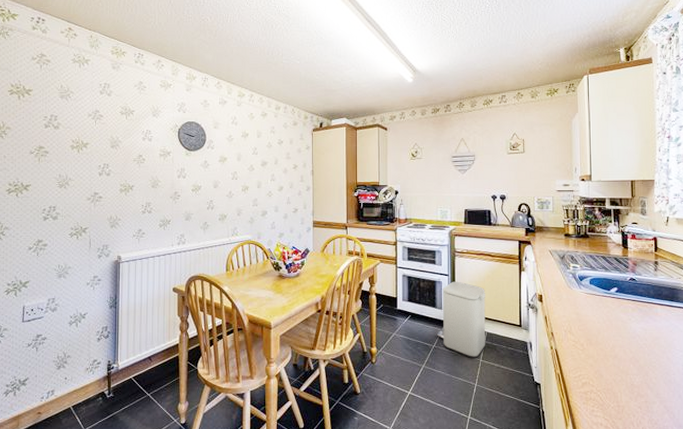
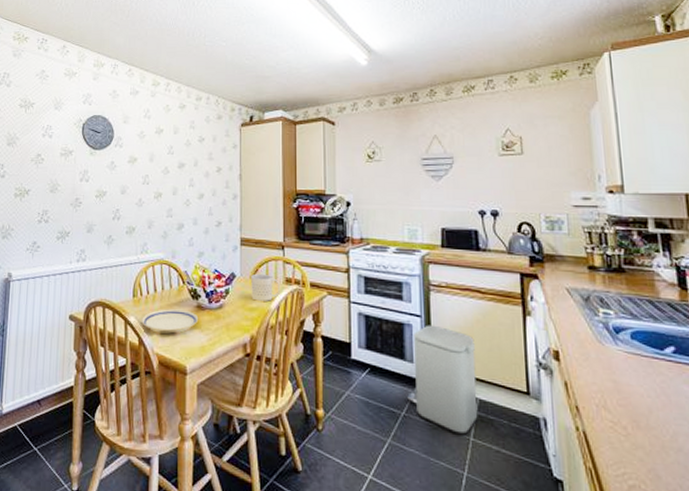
plate: none [234,279,280,298] -> present [142,309,199,334]
mug: none [321,248,344,269] -> present [251,273,280,301]

